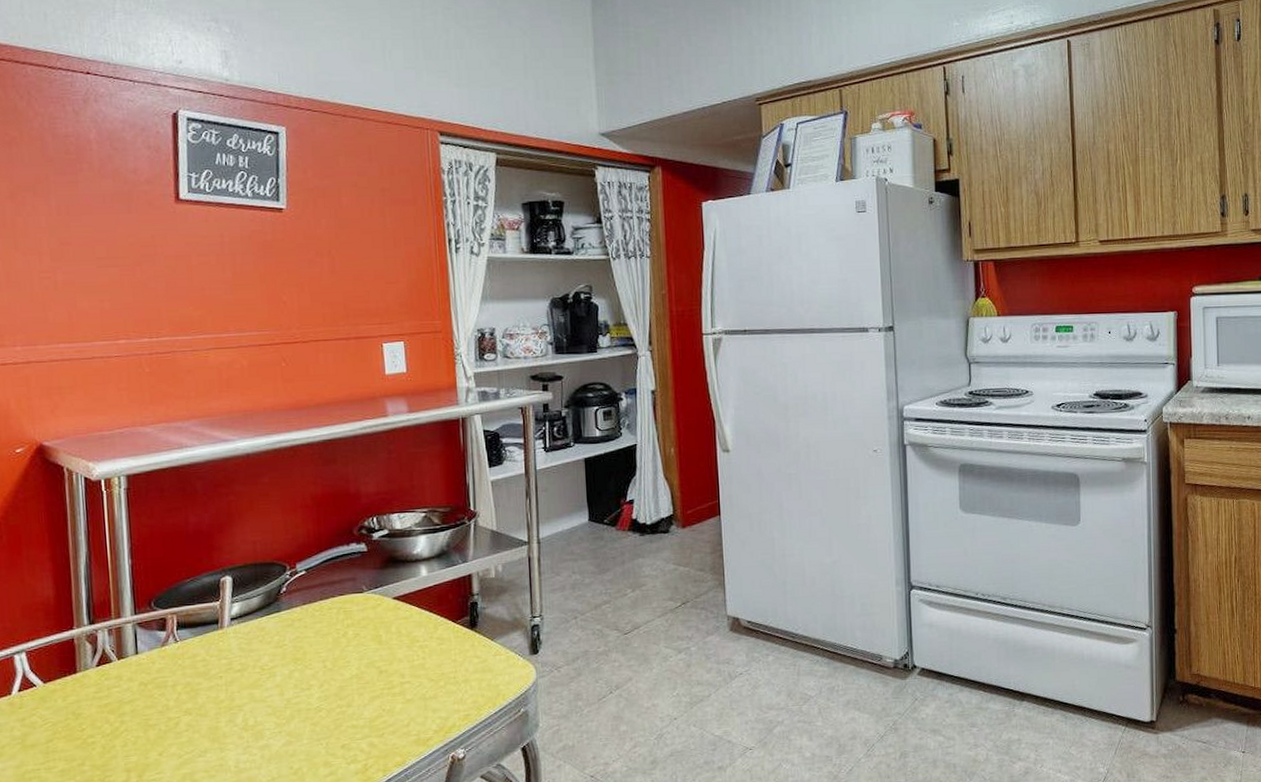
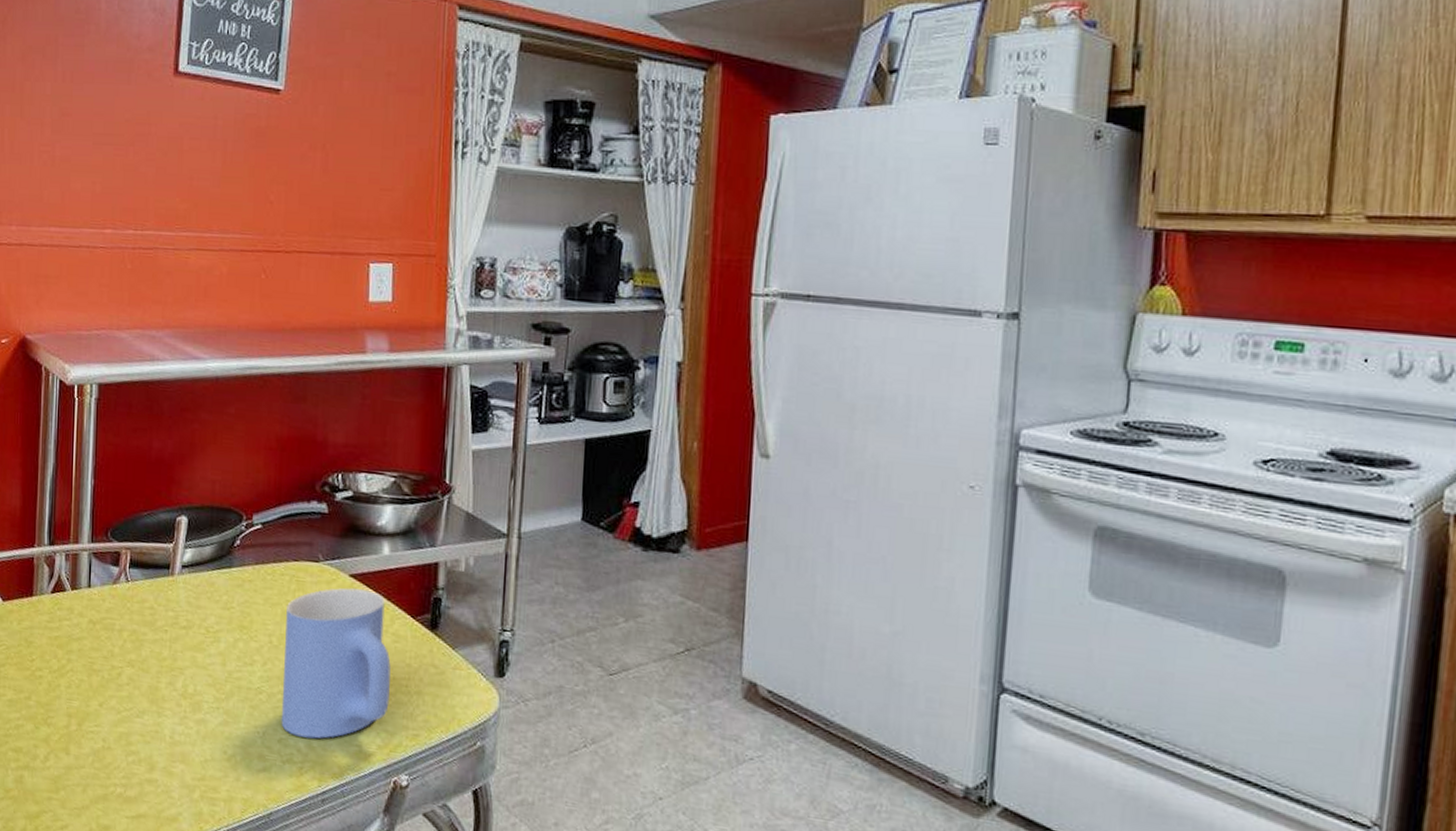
mug: none [336,607,440,740] -> present [281,588,391,739]

